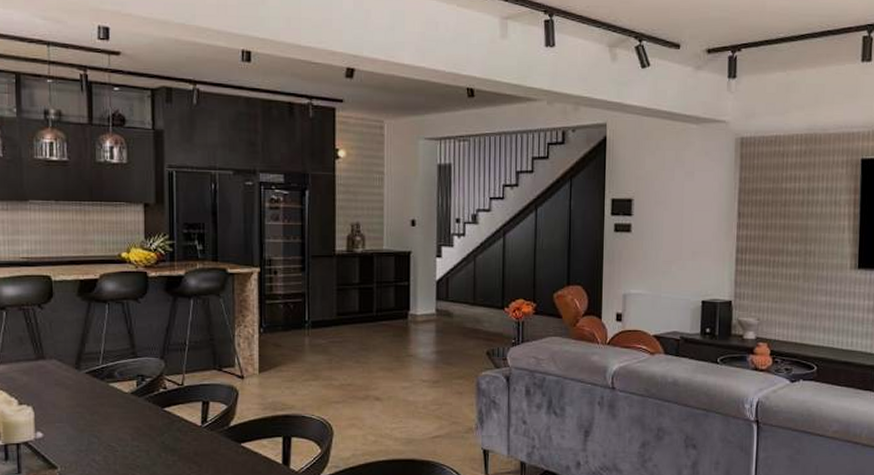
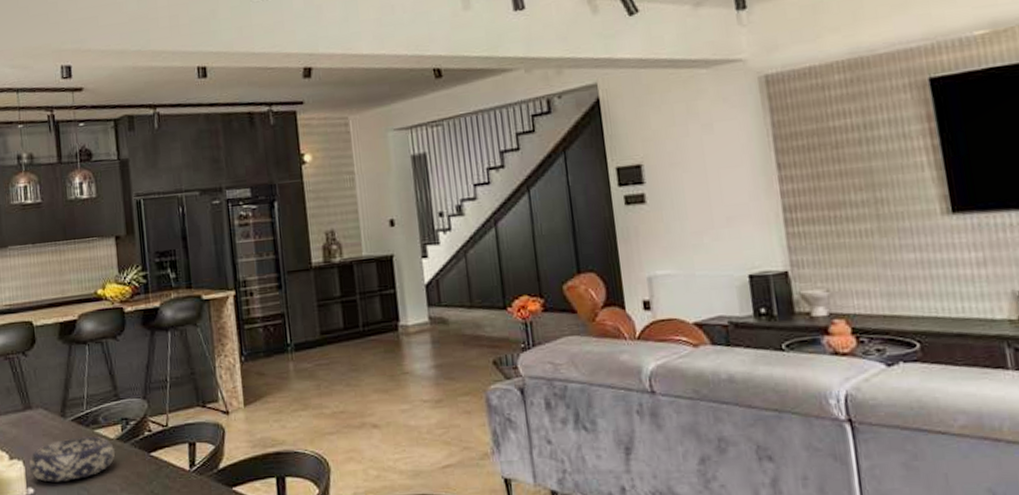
decorative bowl: none [38,389,128,429] -> present [29,436,115,482]

